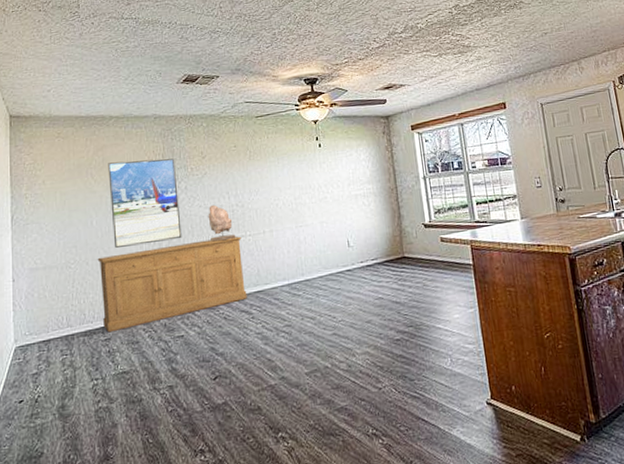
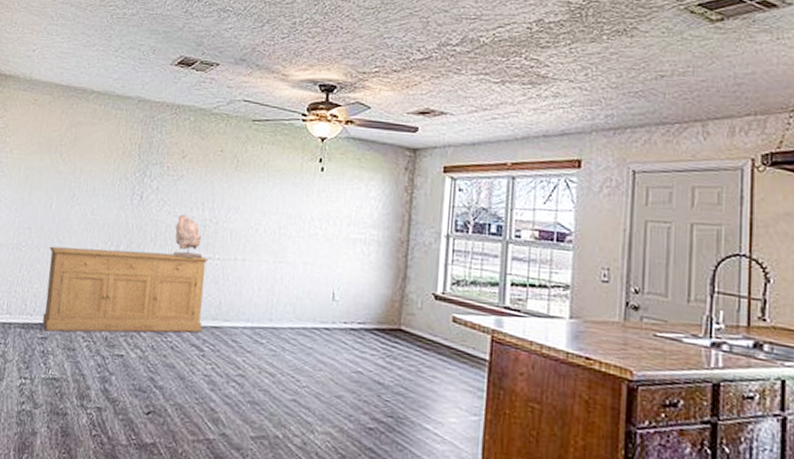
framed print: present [108,158,182,248] -> none [70,143,152,245]

